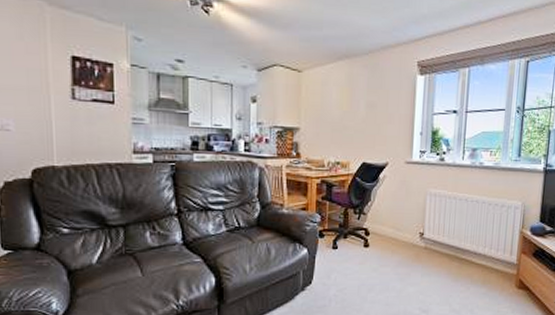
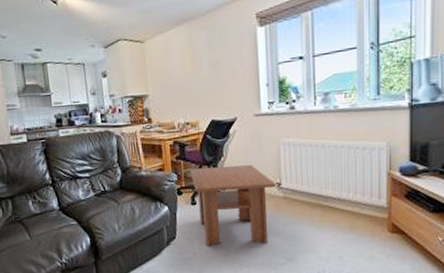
coffee table: none [335,211,420,294] -> present [190,165,277,246]

